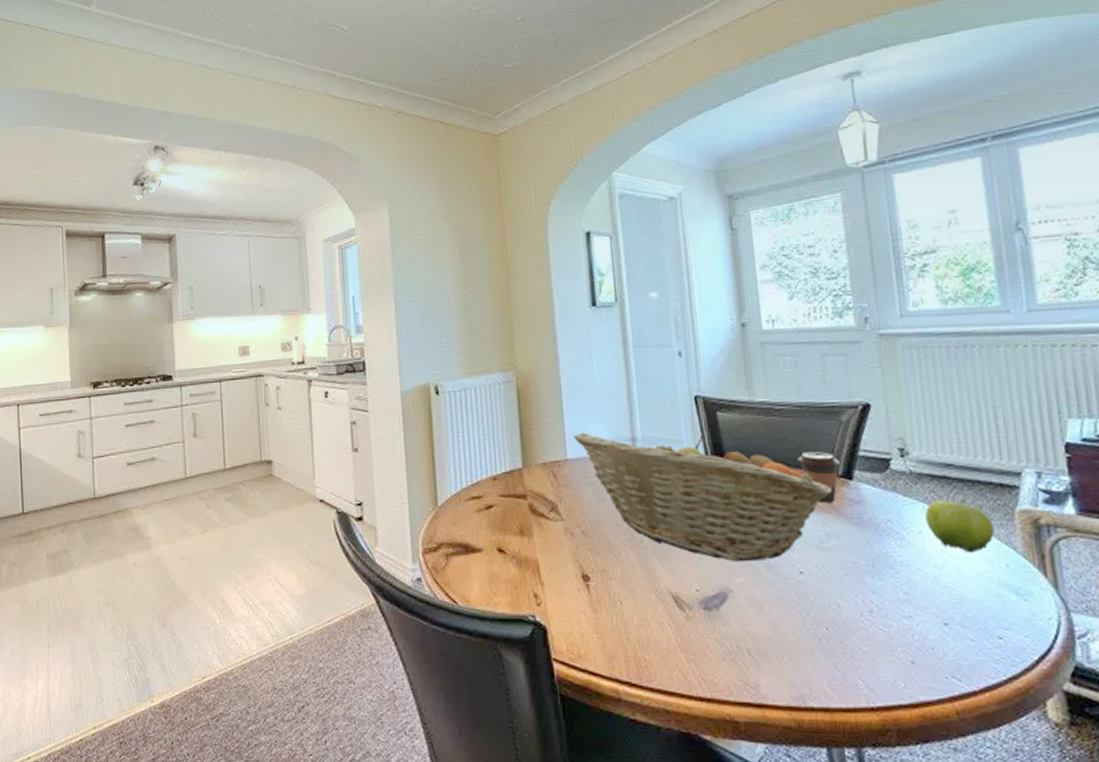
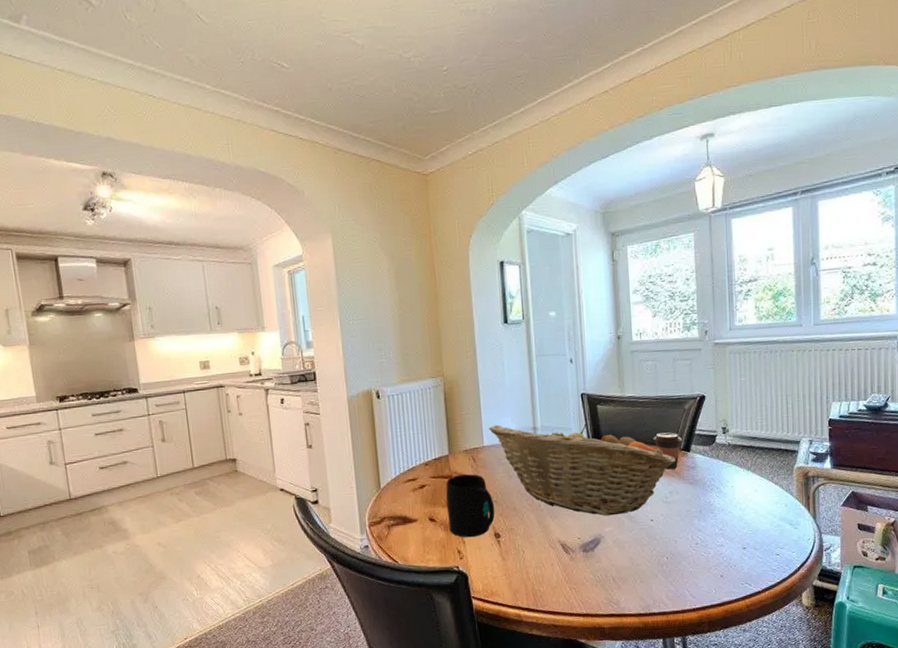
mug: none [518,494,583,578] -> present [446,474,495,538]
fruit: present [925,499,994,552] -> none [737,461,779,498]

